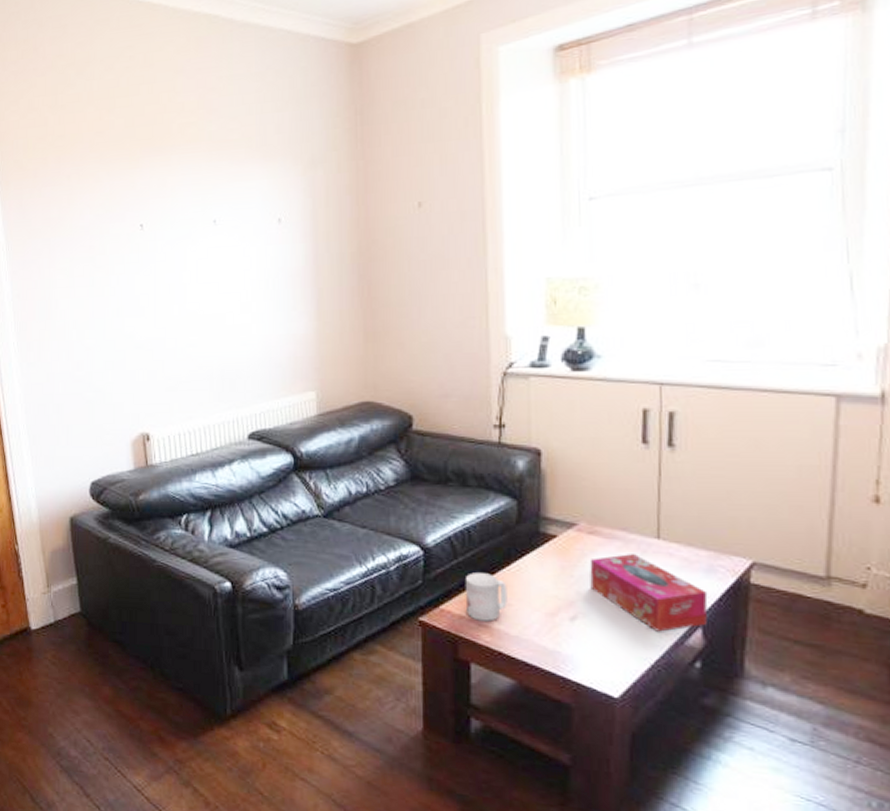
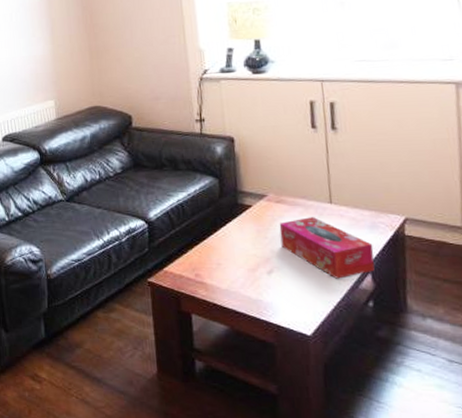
mug: present [465,573,508,622] -> none [182,239,217,279]

